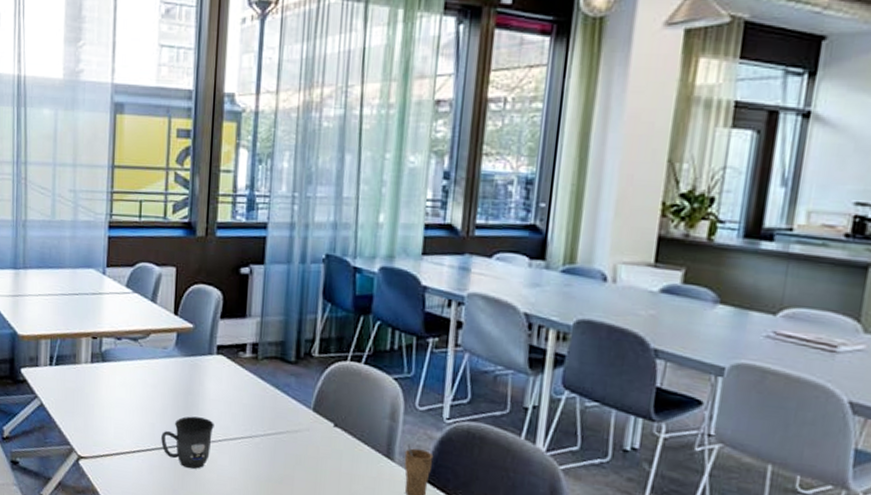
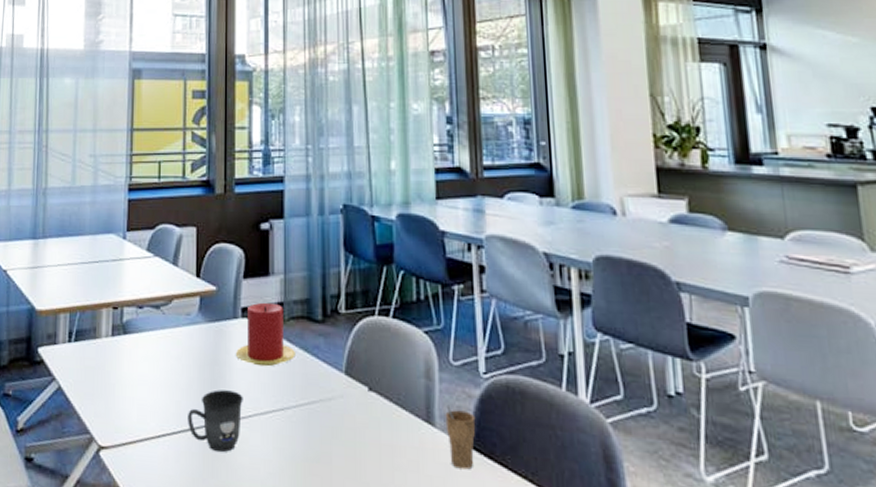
candle: none [210,341,267,400] -> present [236,302,295,367]

